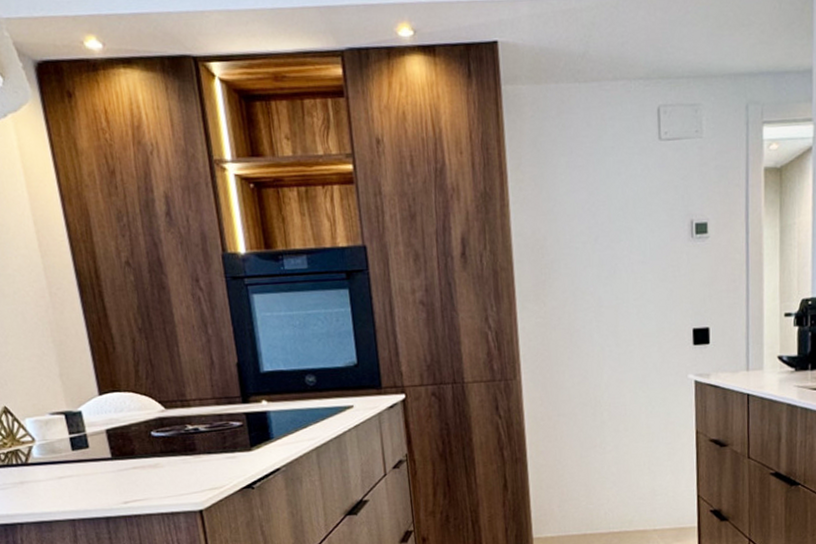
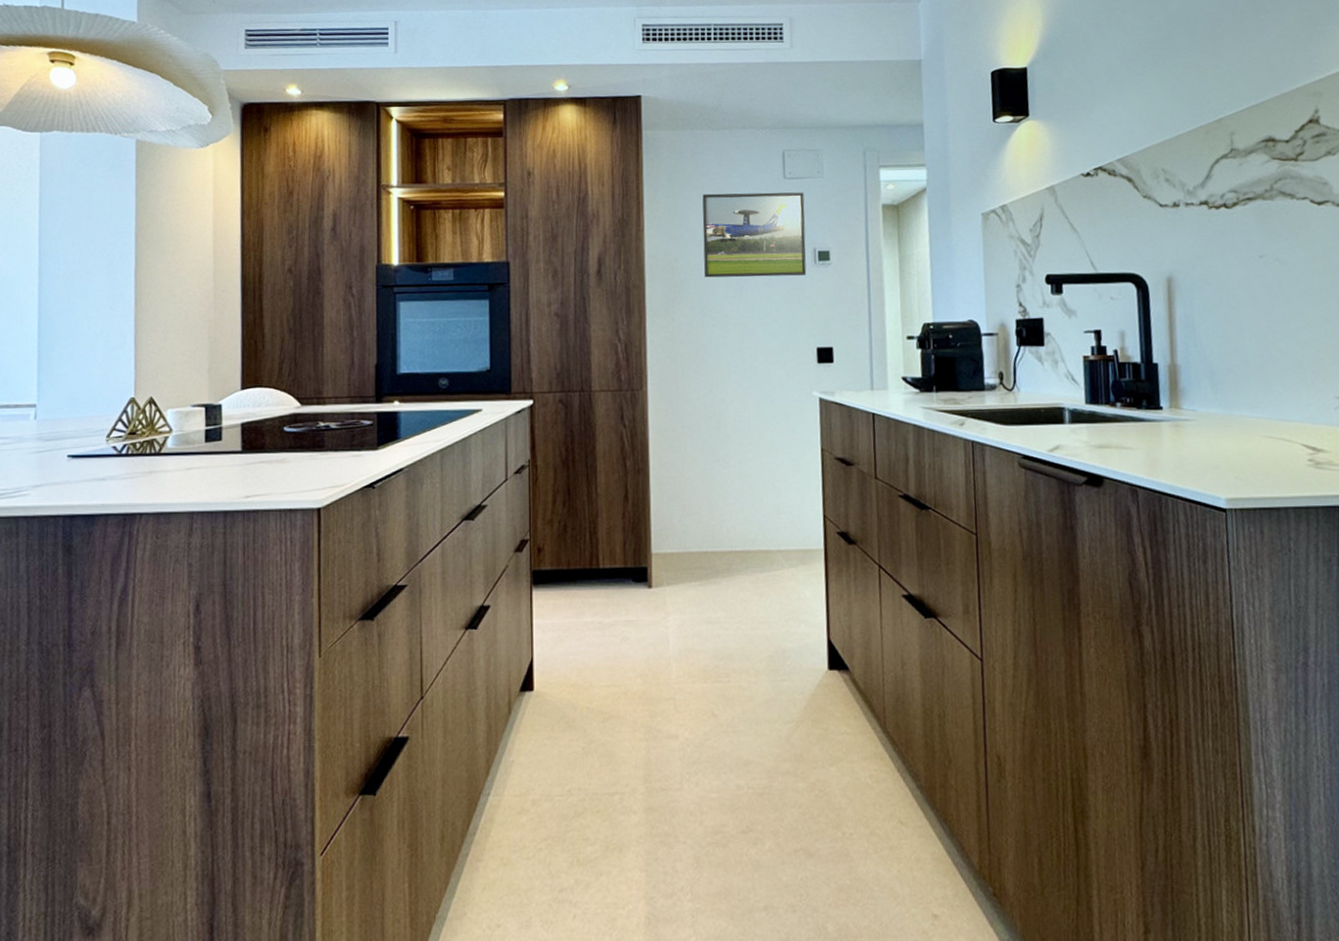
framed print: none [571,155,683,257] -> present [702,192,807,278]

